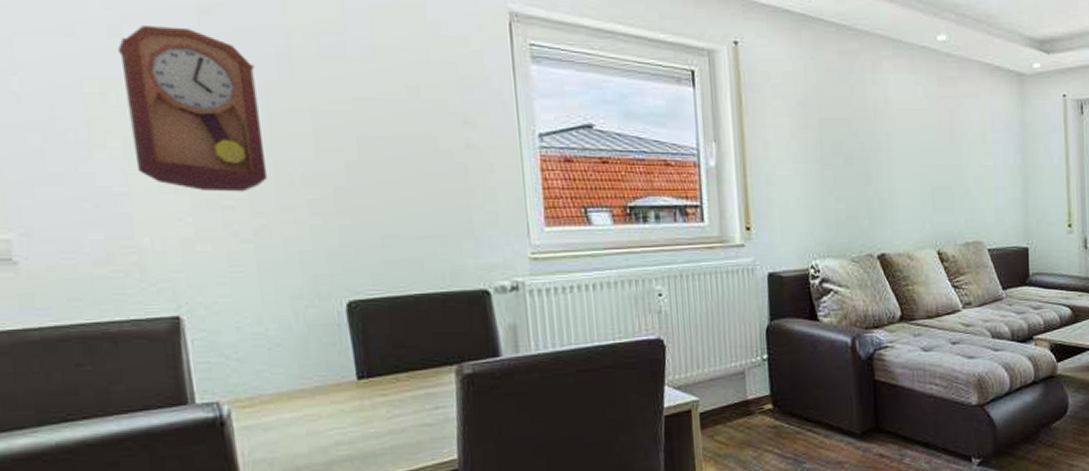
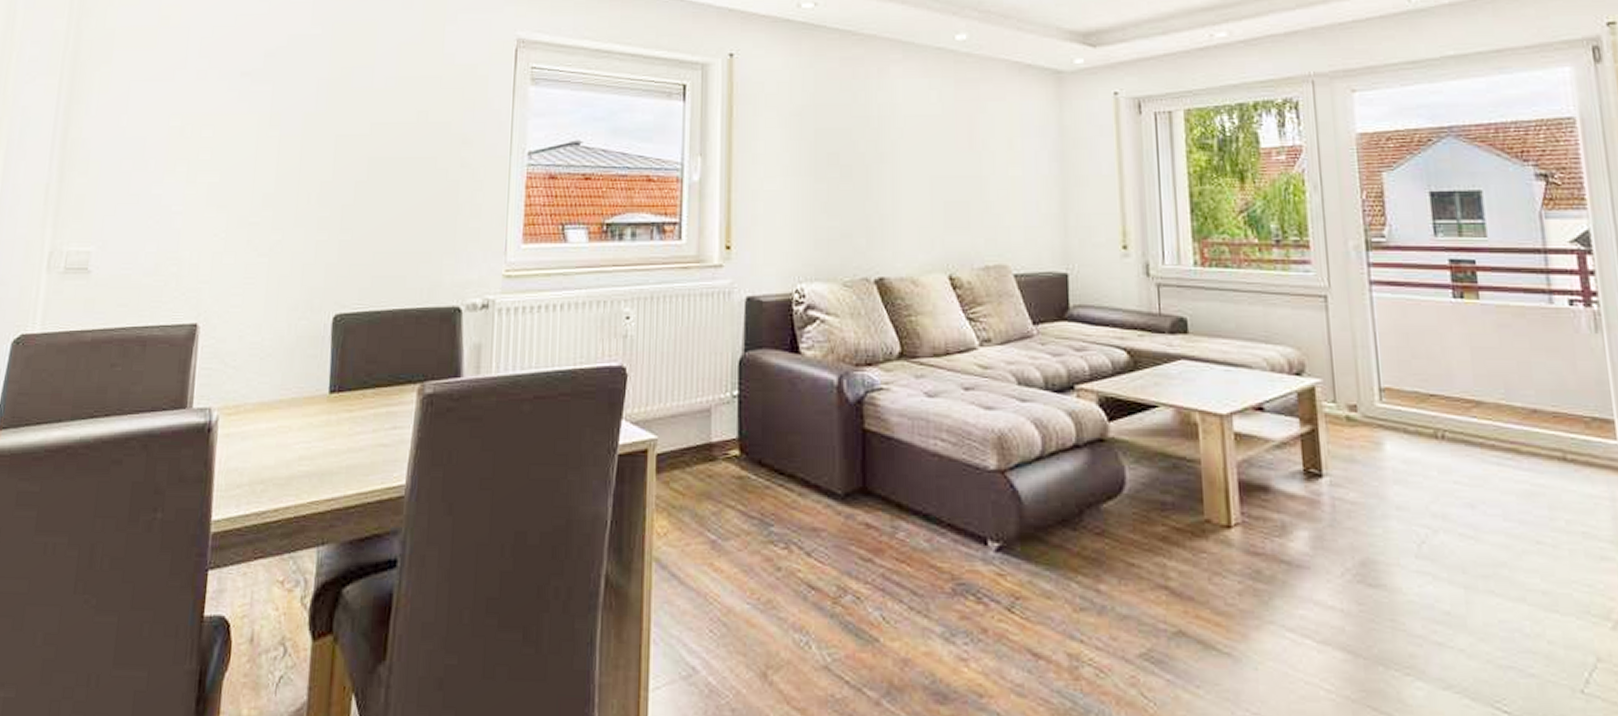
pendulum clock: present [117,25,268,192] -> none [193,68,299,210]

